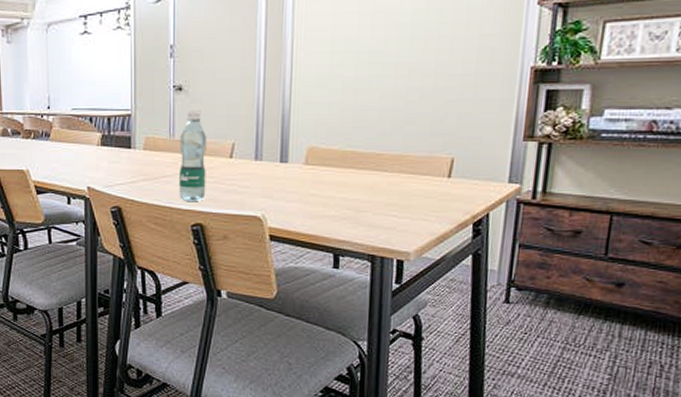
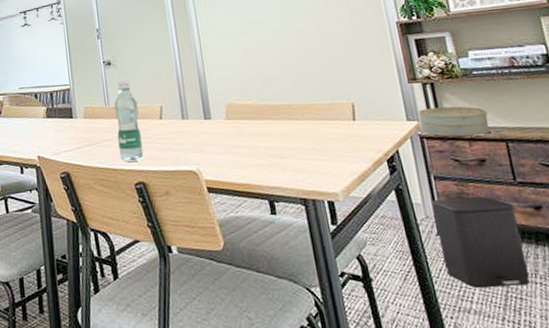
pedal bin: none [501,266,595,356] -> present [431,196,530,288]
decorative box: none [519,171,603,206] -> present [418,106,491,138]

